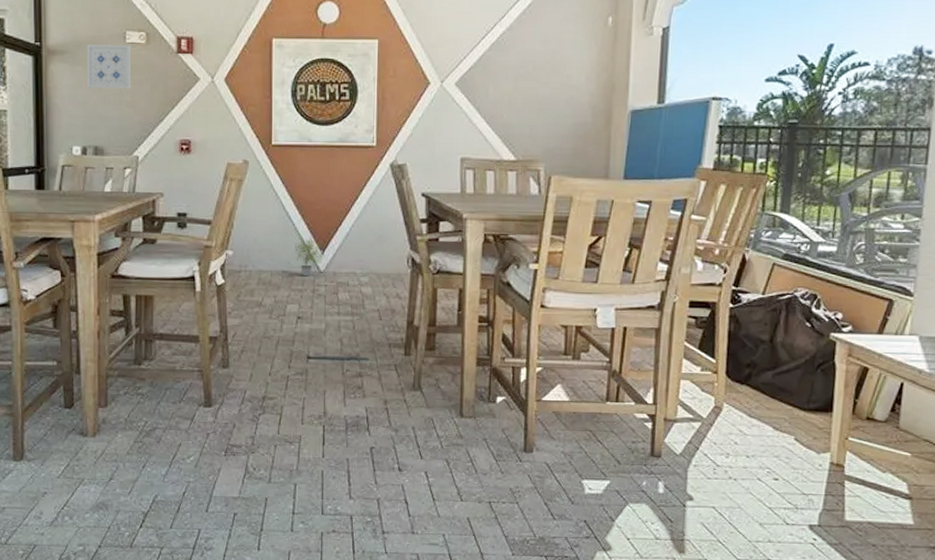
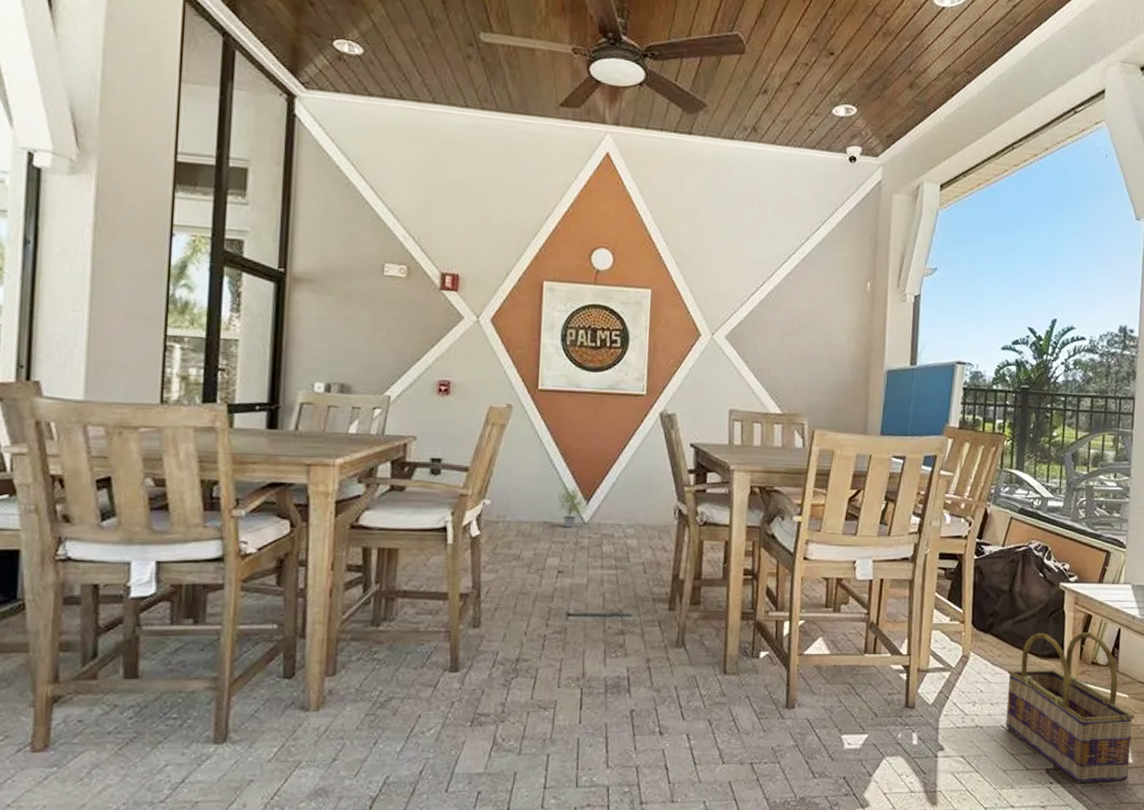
wall art: present [87,45,131,89] -> none [337,274,389,324]
basket: none [763,385,918,542] -> present [1006,631,1135,783]

